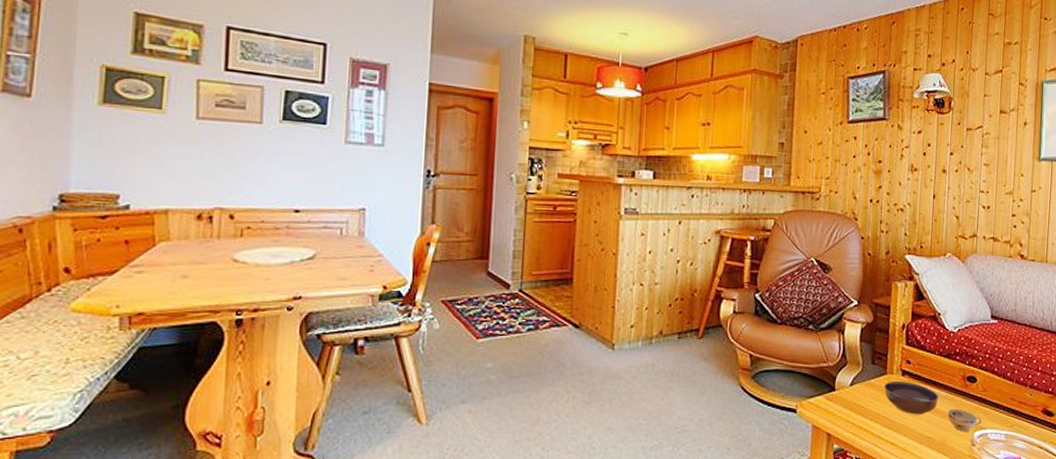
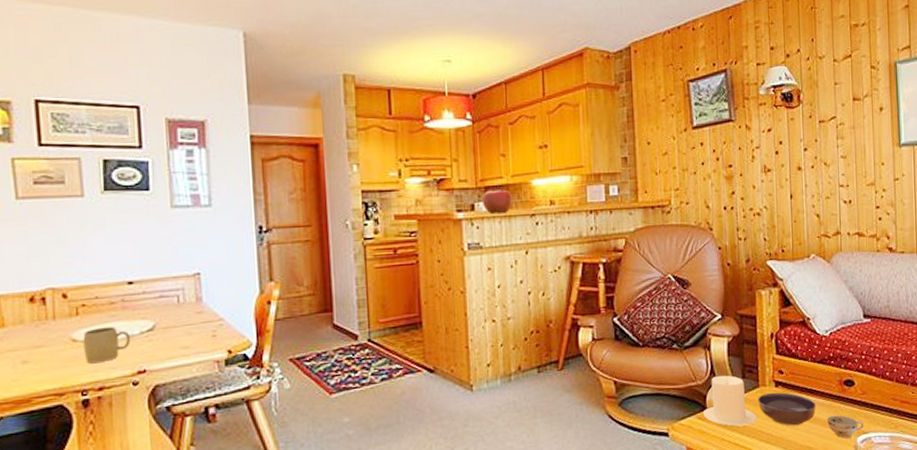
mug: none [243,251,291,285] -> present [83,326,131,364]
fruit: none [642,156,672,184] -> present [482,185,513,215]
candle: none [832,359,882,410] -> present [704,375,758,427]

